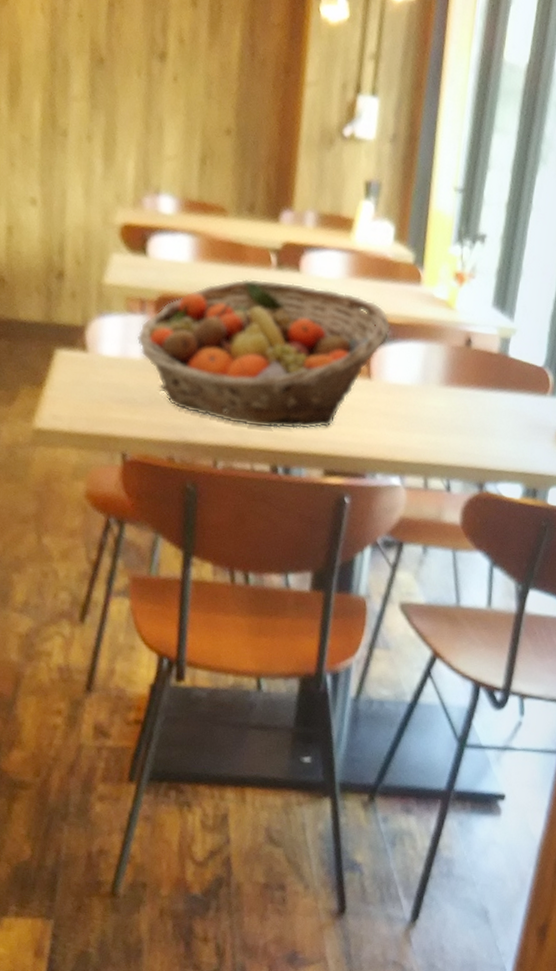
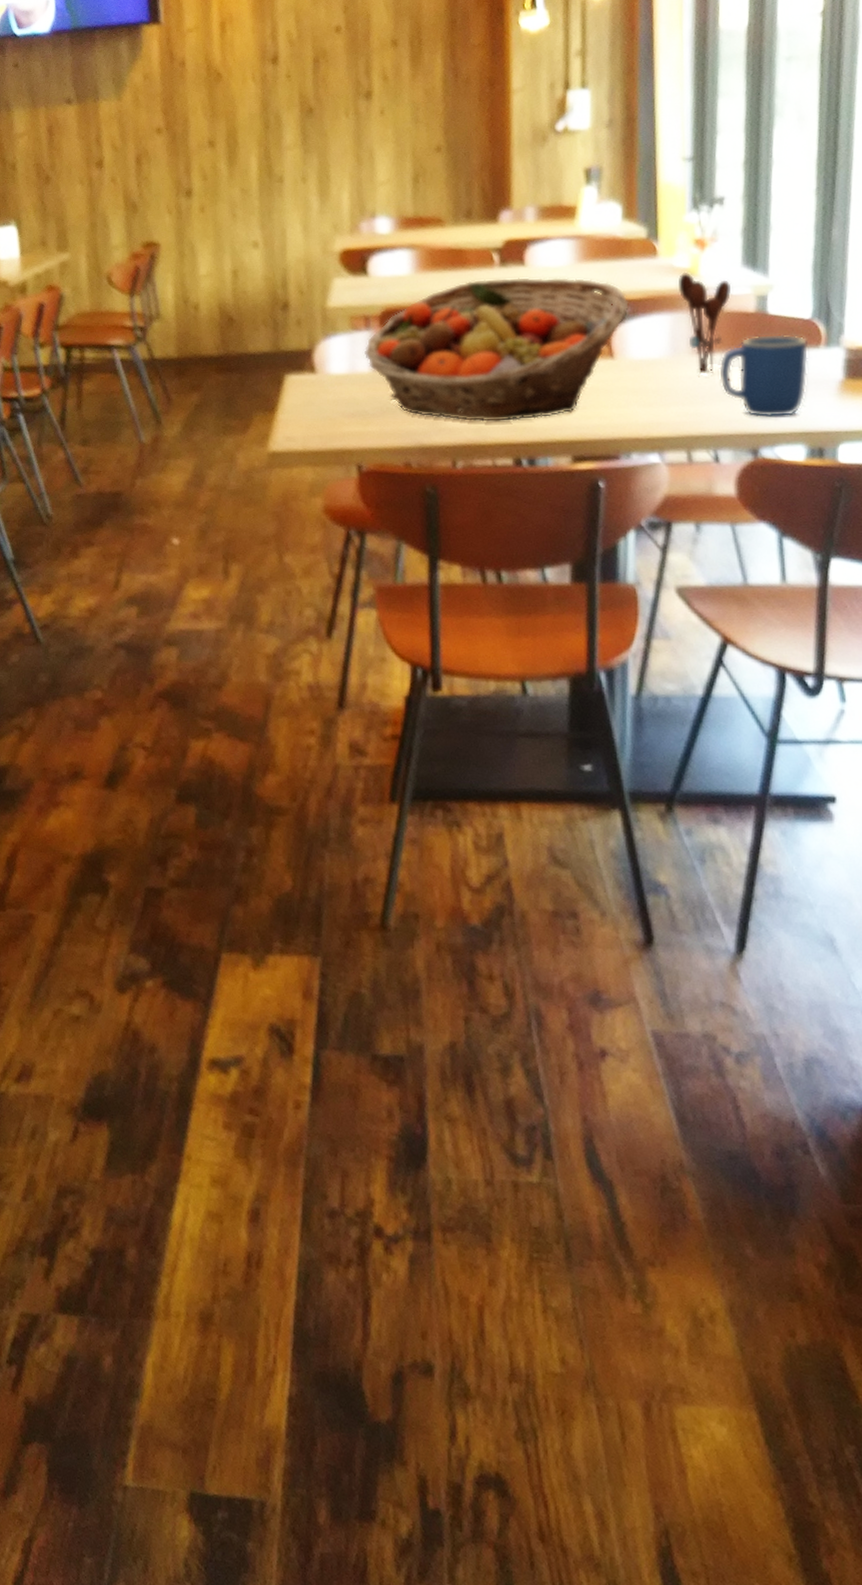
utensil holder: none [435,303,482,407] -> present [677,271,732,375]
mug: none [459,375,538,457] -> present [718,333,810,418]

